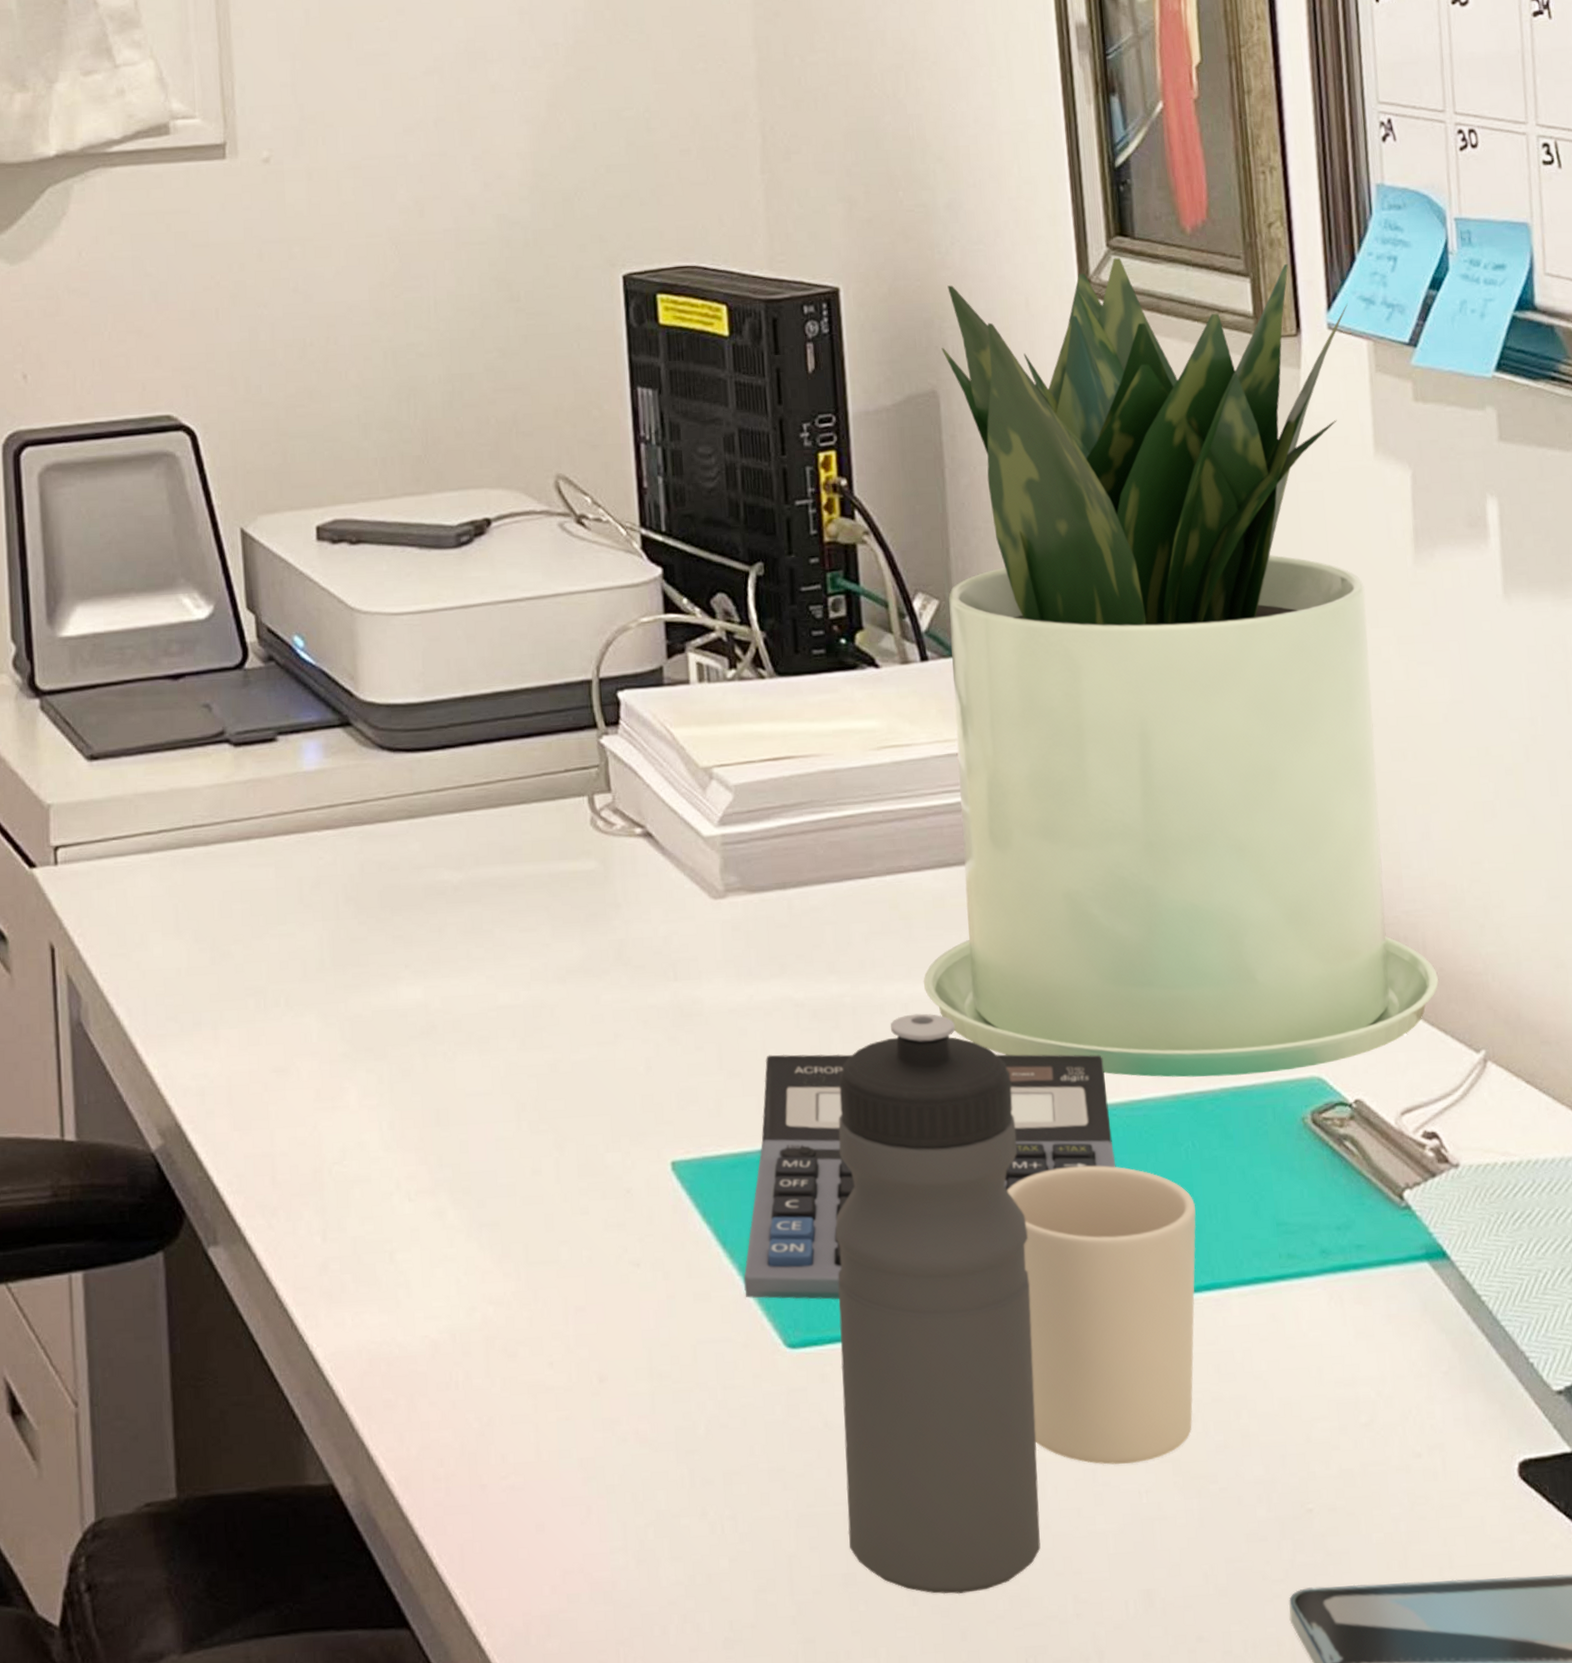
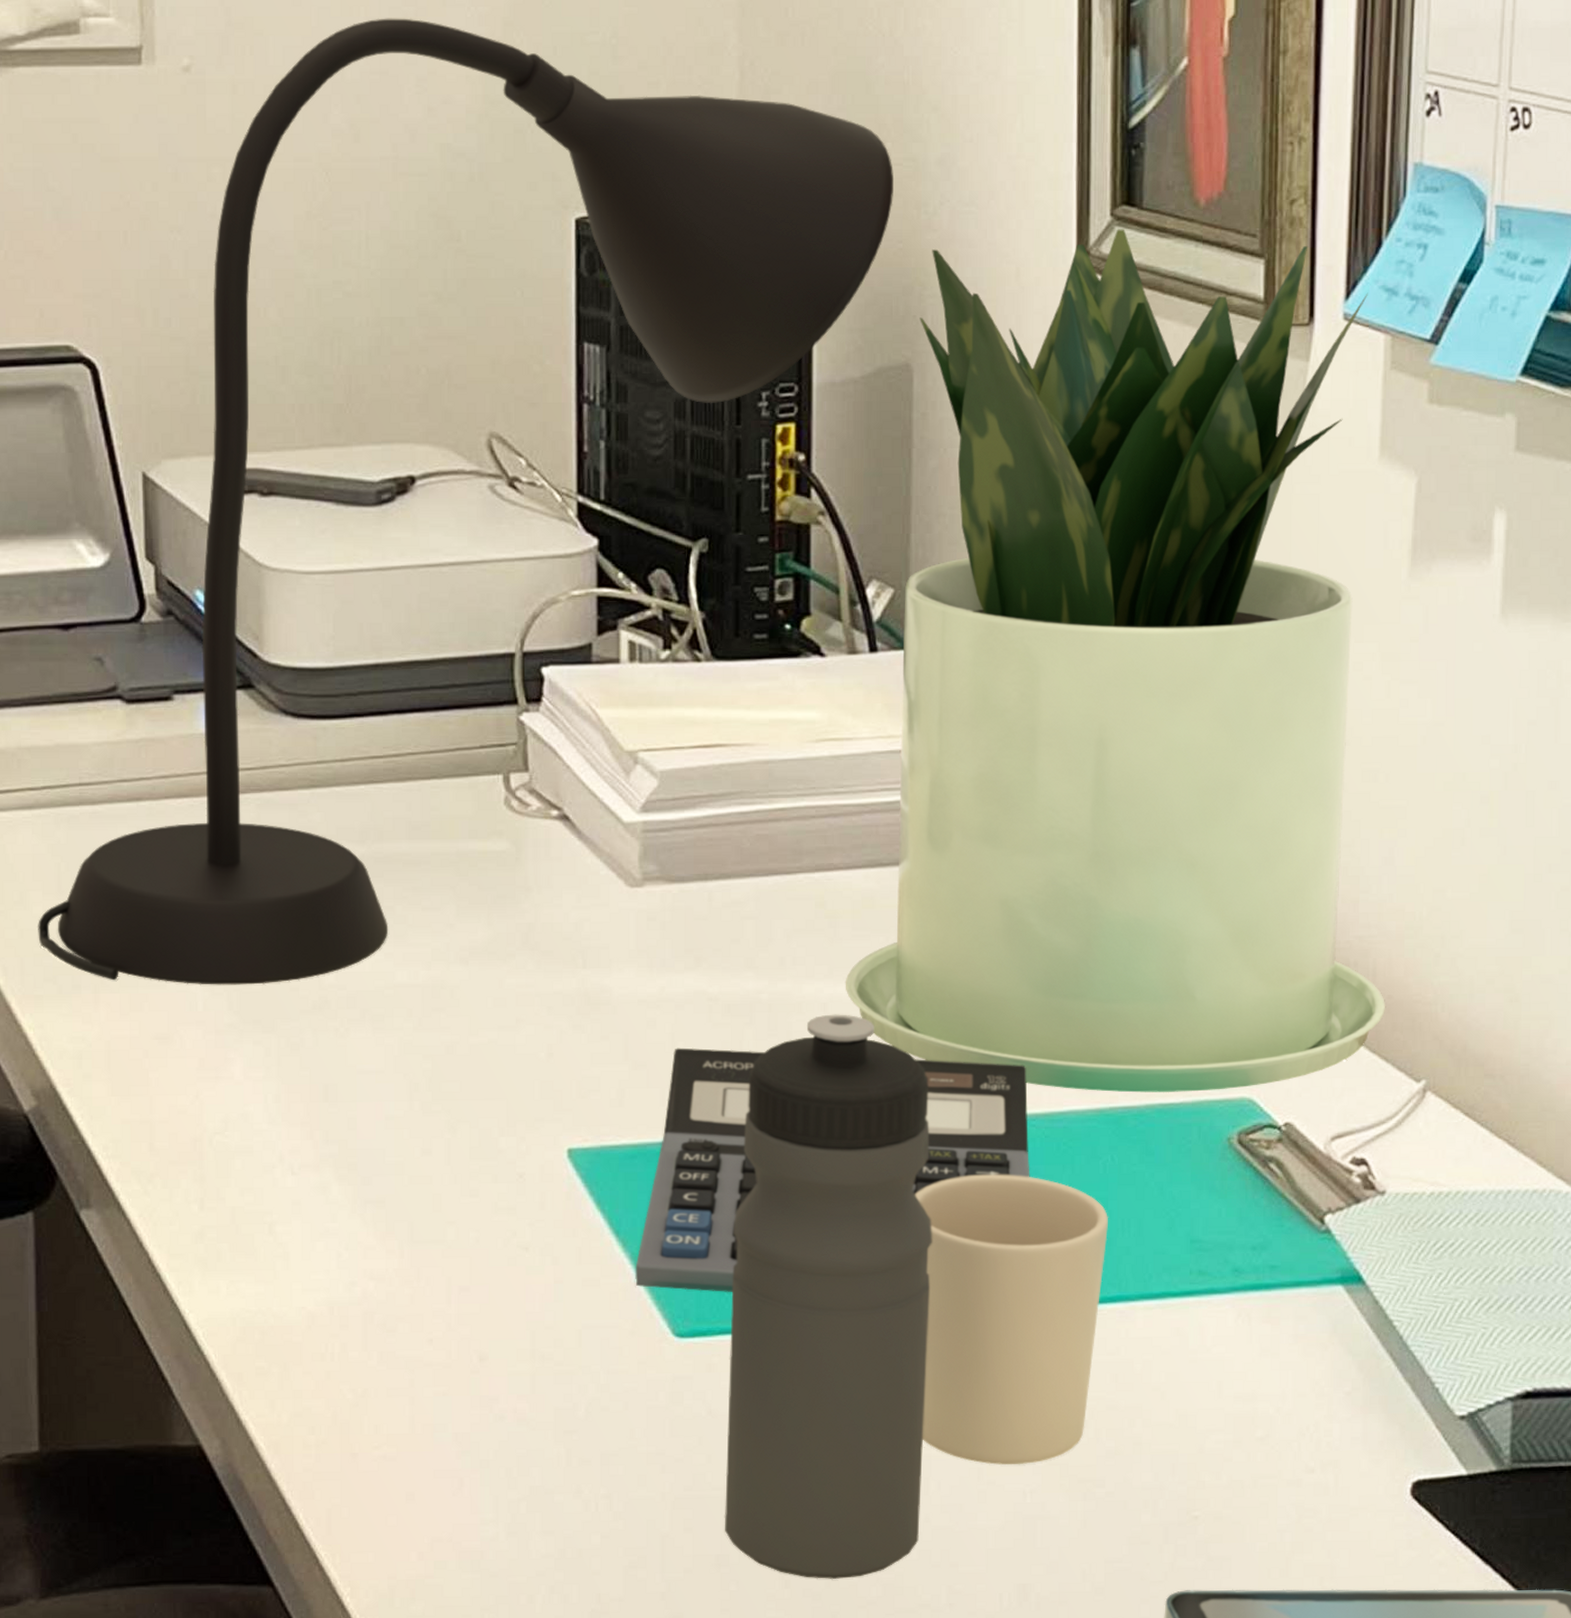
desk lamp: none [158,105,909,1016] -> present [38,18,893,985]

